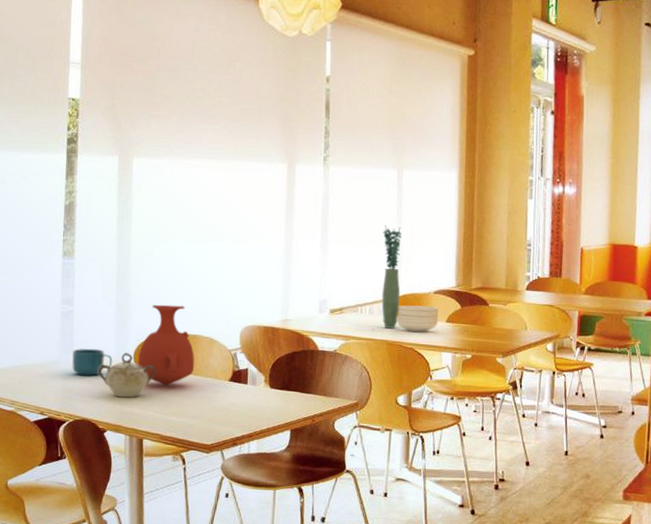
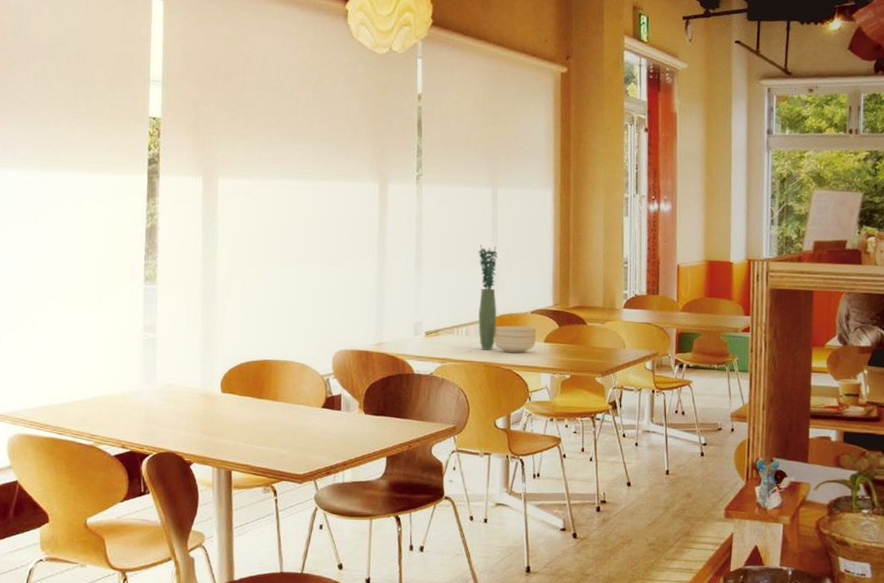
cup: present [72,348,113,376] -> none [155,377,199,406]
sugar bowl: present [98,353,156,398] -> none [183,381,245,428]
vase: present [137,304,195,386] -> none [225,330,286,414]

